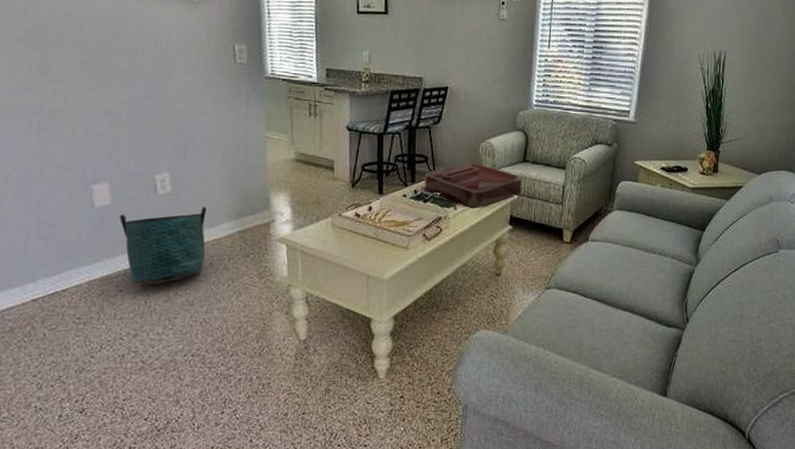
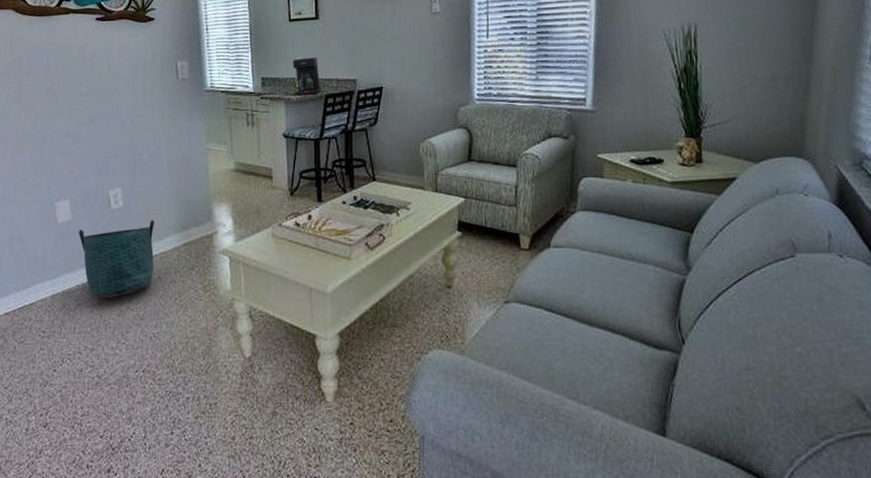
coffee maker: none [358,52,387,90] -> present [292,57,321,96]
decorative tray: present [424,162,522,208] -> none [363,164,469,213]

